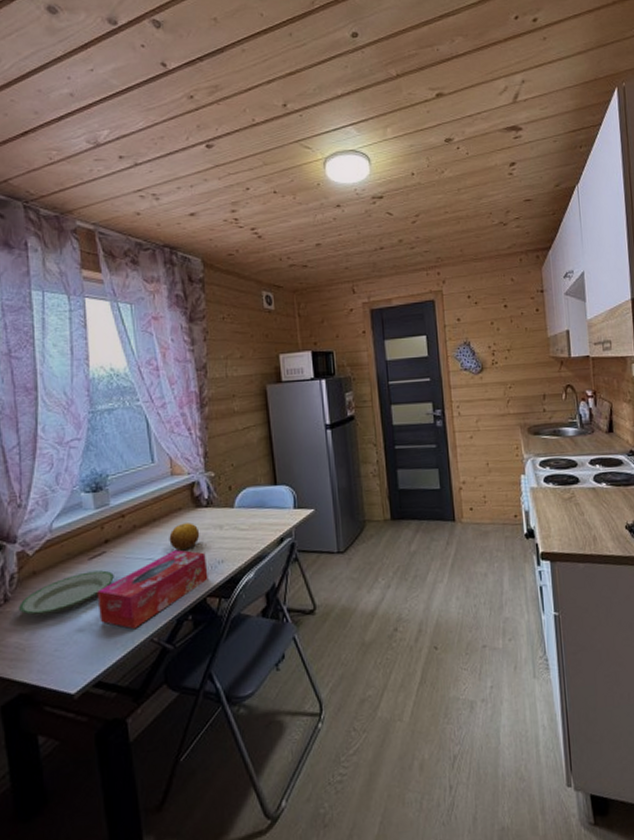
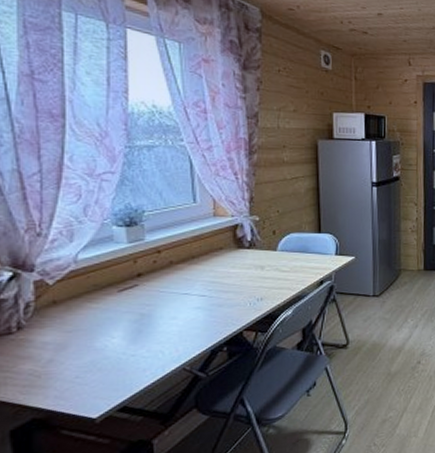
plate: present [19,570,114,615] -> none [35,302,146,344]
tissue box: present [97,549,208,630] -> none [126,286,246,359]
fruit: present [169,523,200,551] -> none [208,262,240,288]

